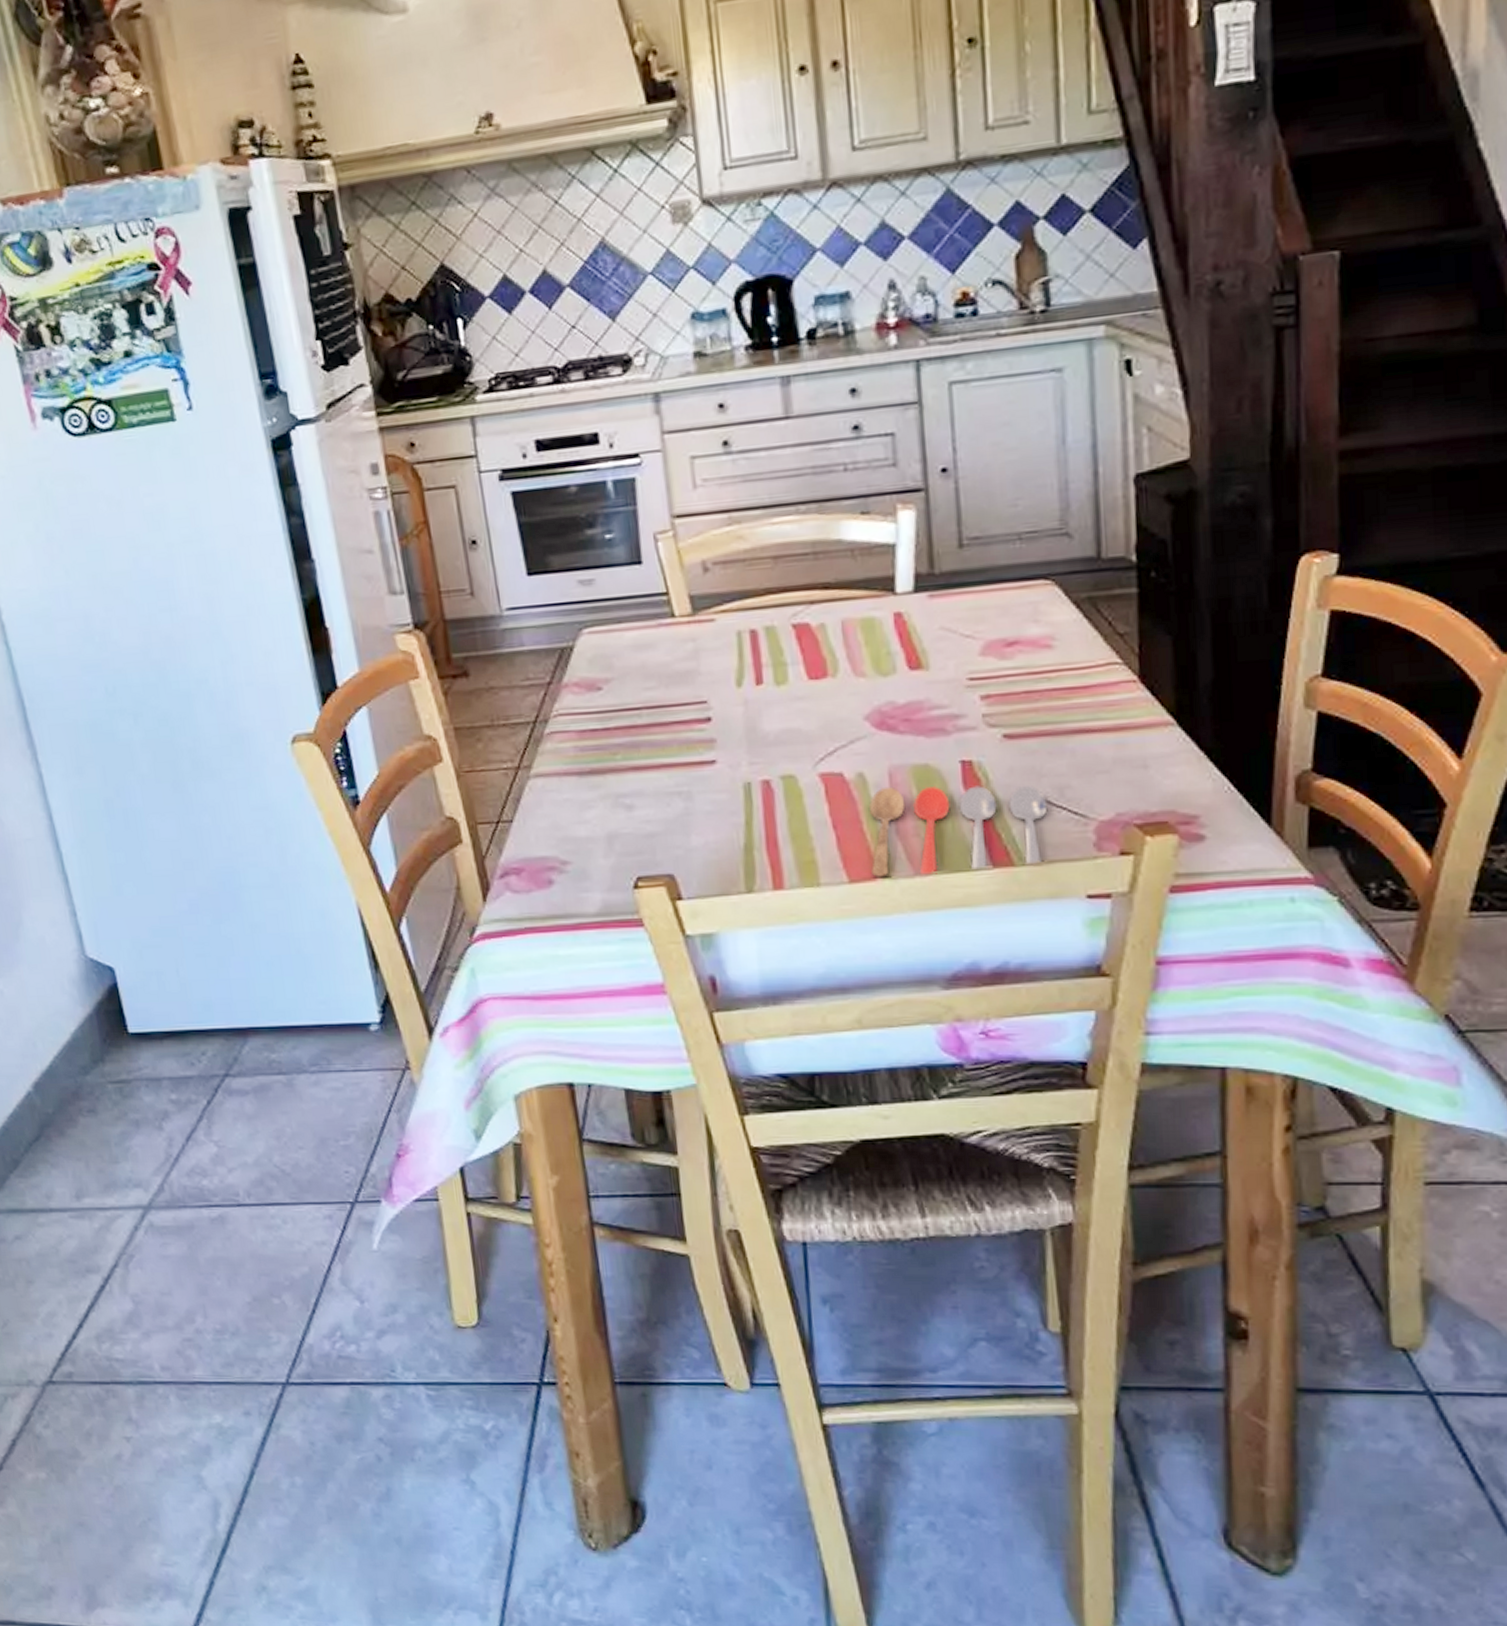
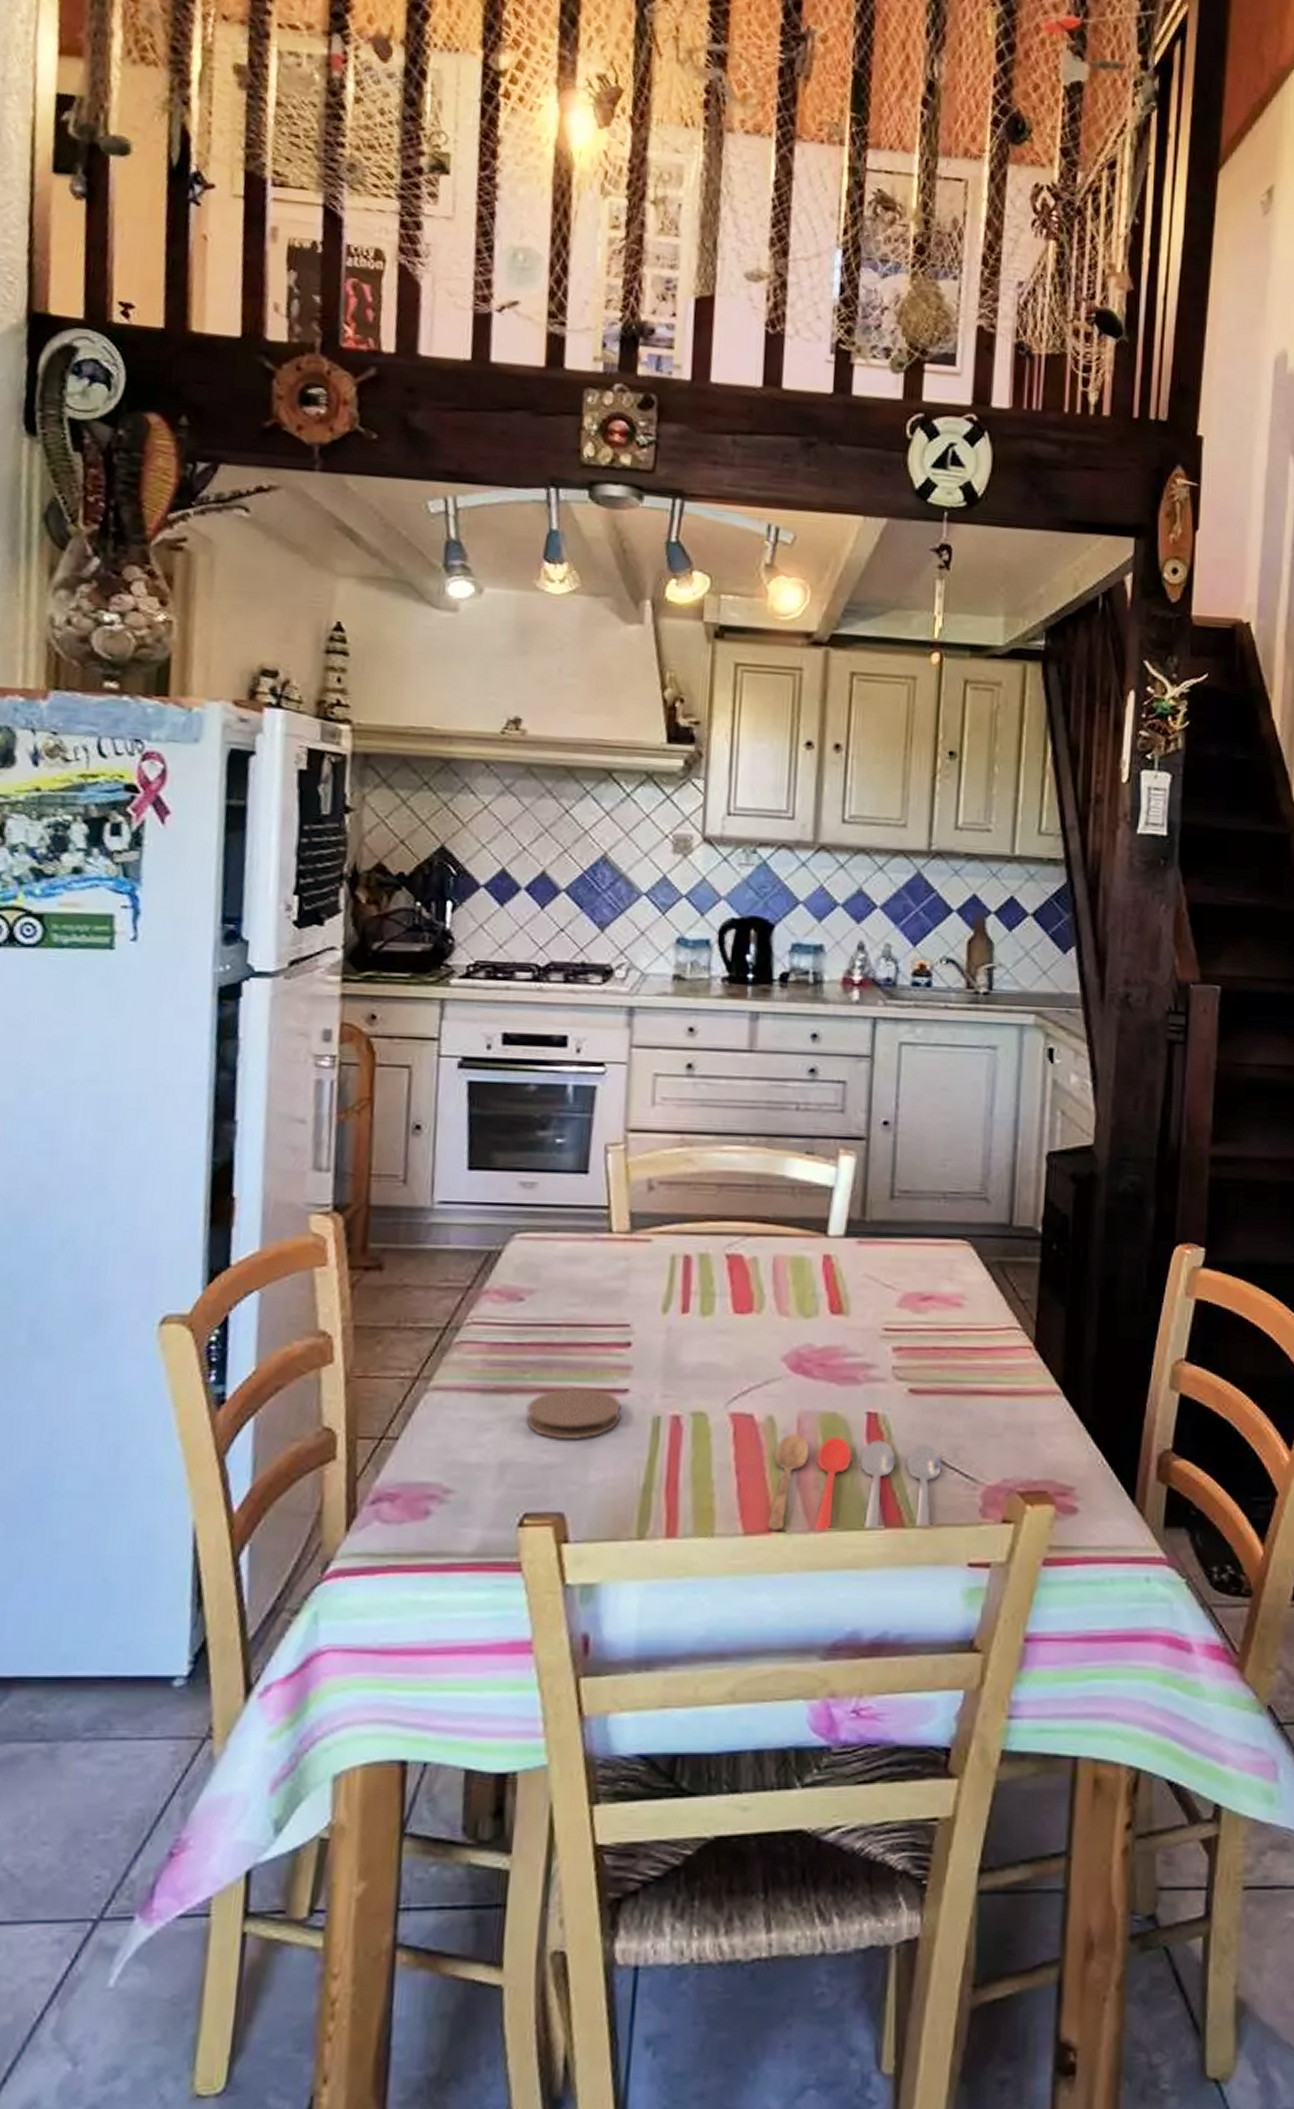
coaster: none [622,762,712,811] -> present [526,1387,621,1441]

